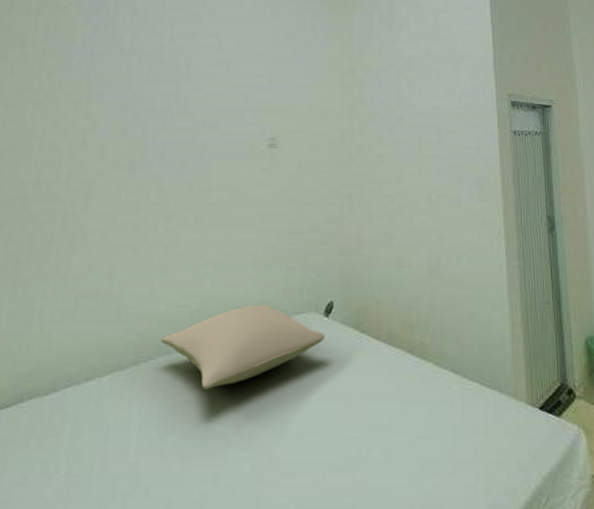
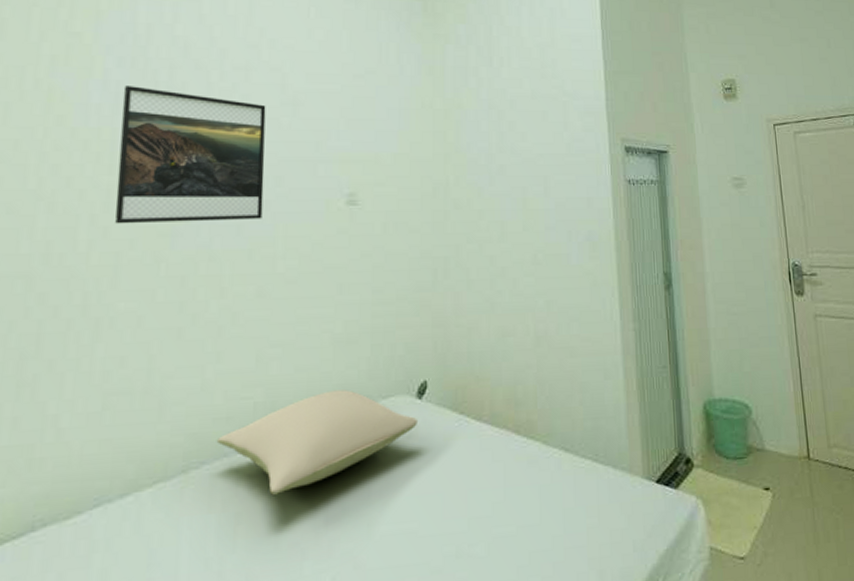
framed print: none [88,48,205,159] -> present [115,86,266,224]

